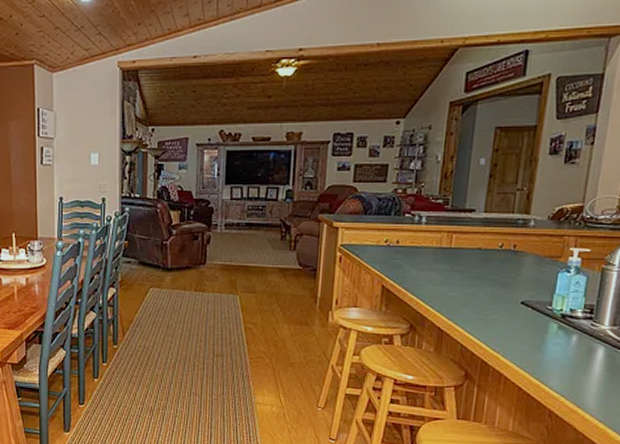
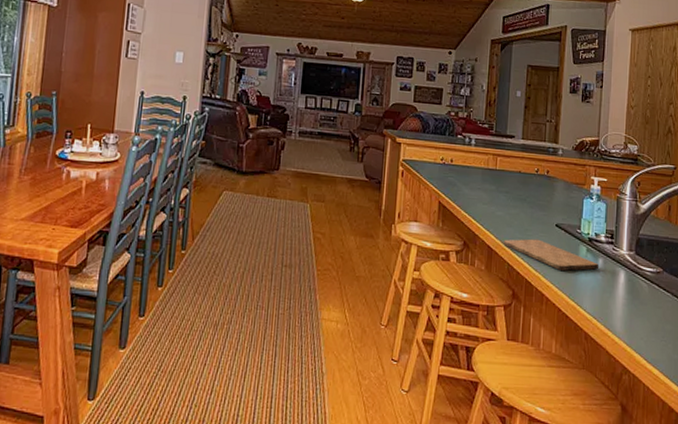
cutting board: none [456,318,572,349] -> present [503,239,598,271]

